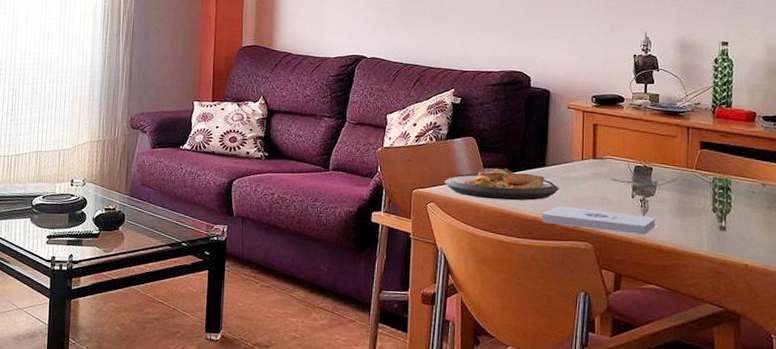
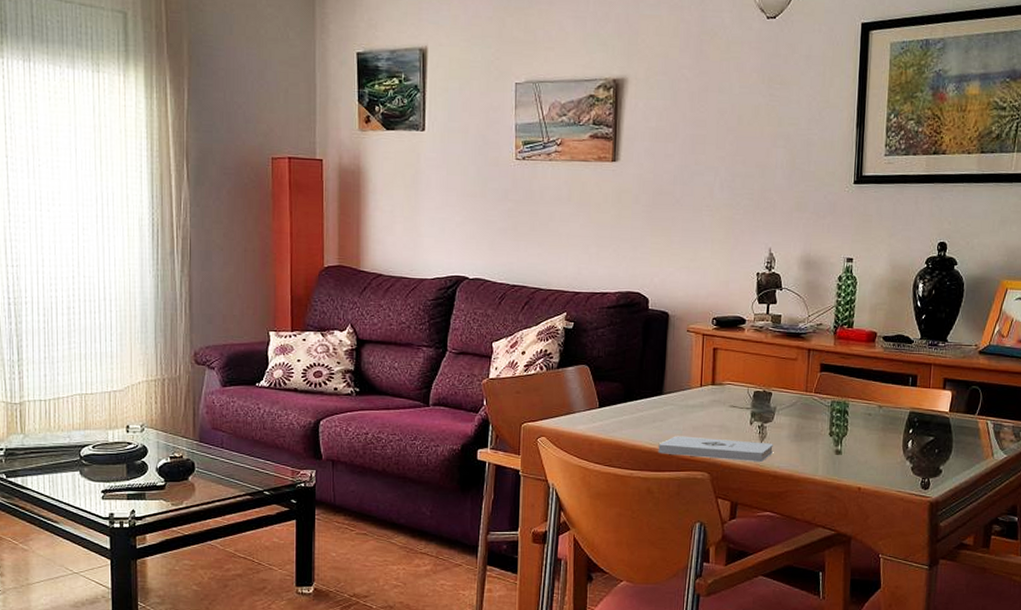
plate: present [445,168,559,201] -> none [556,397,677,432]

